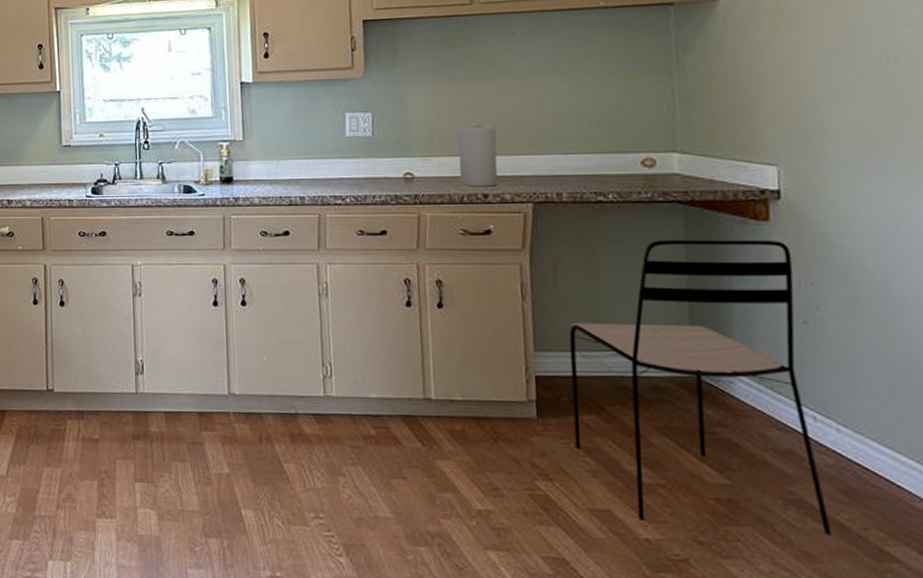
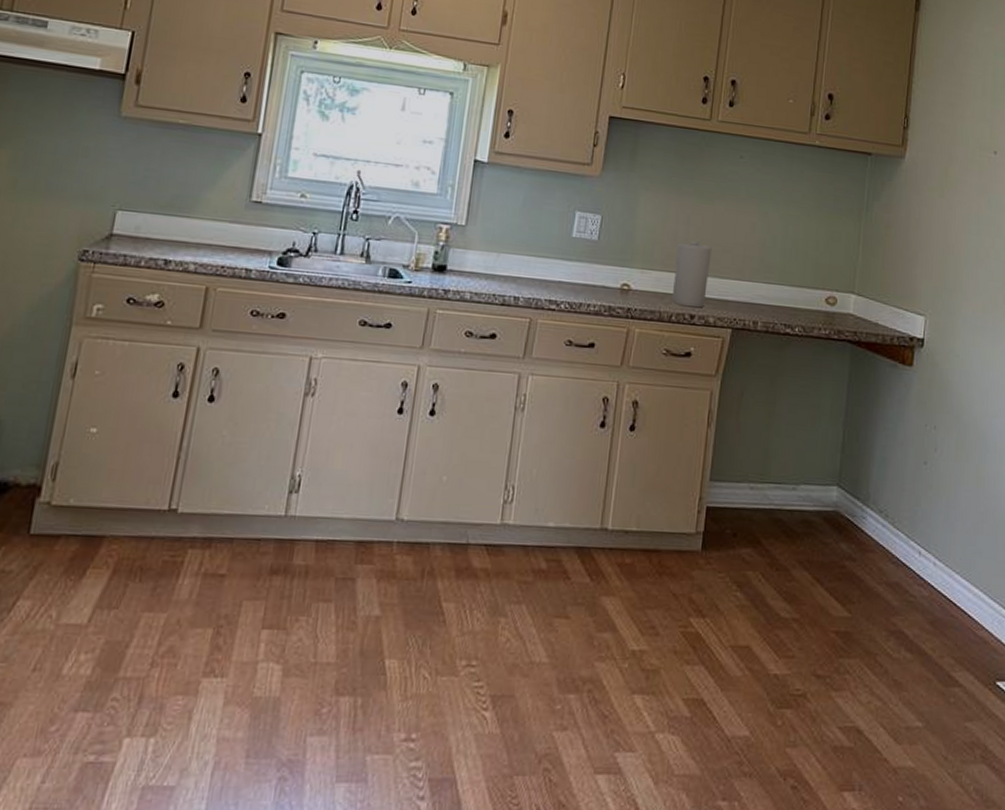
dining chair: present [569,239,832,536] -> none [730,376,924,664]

